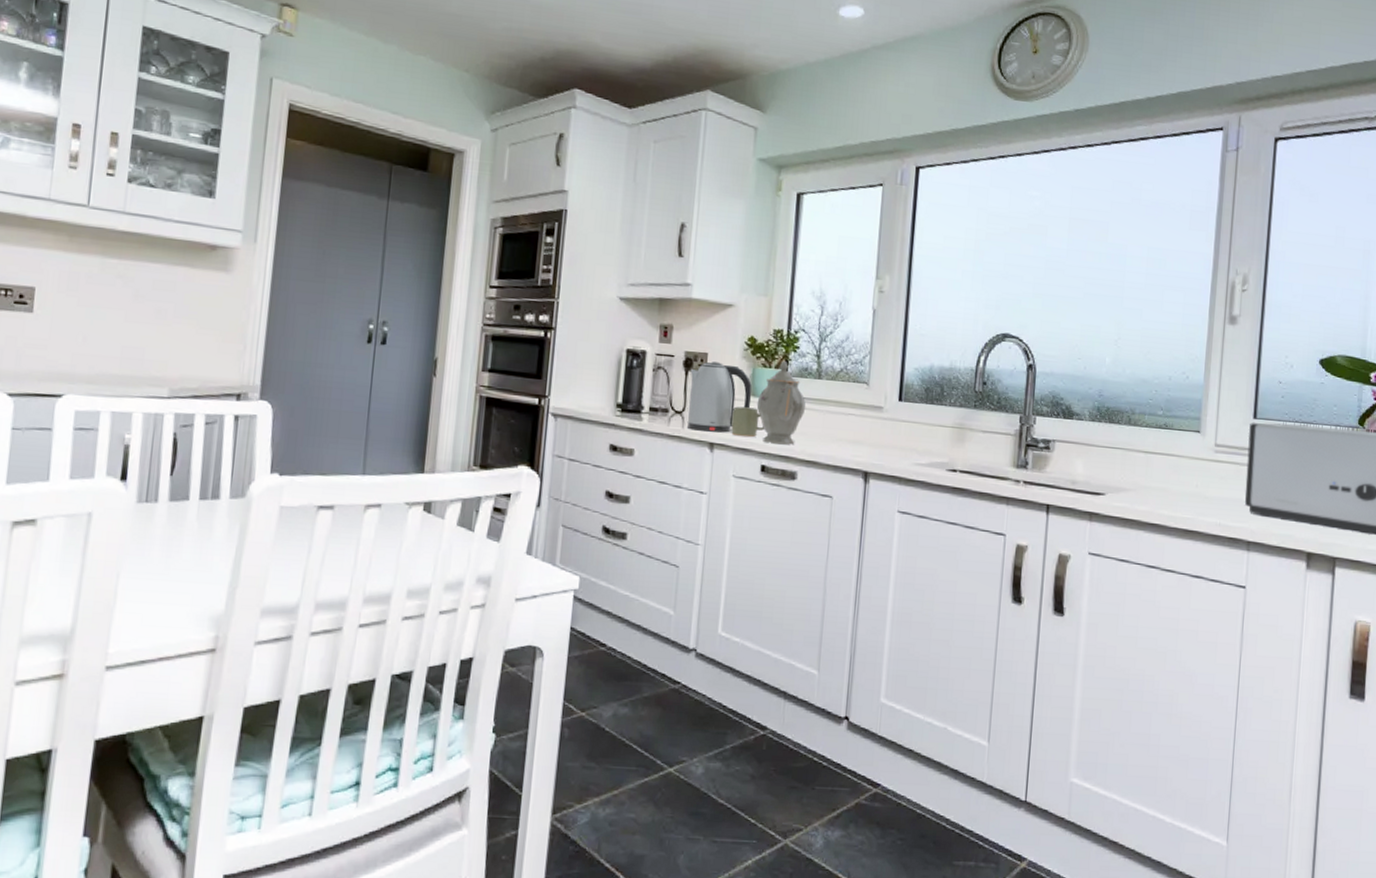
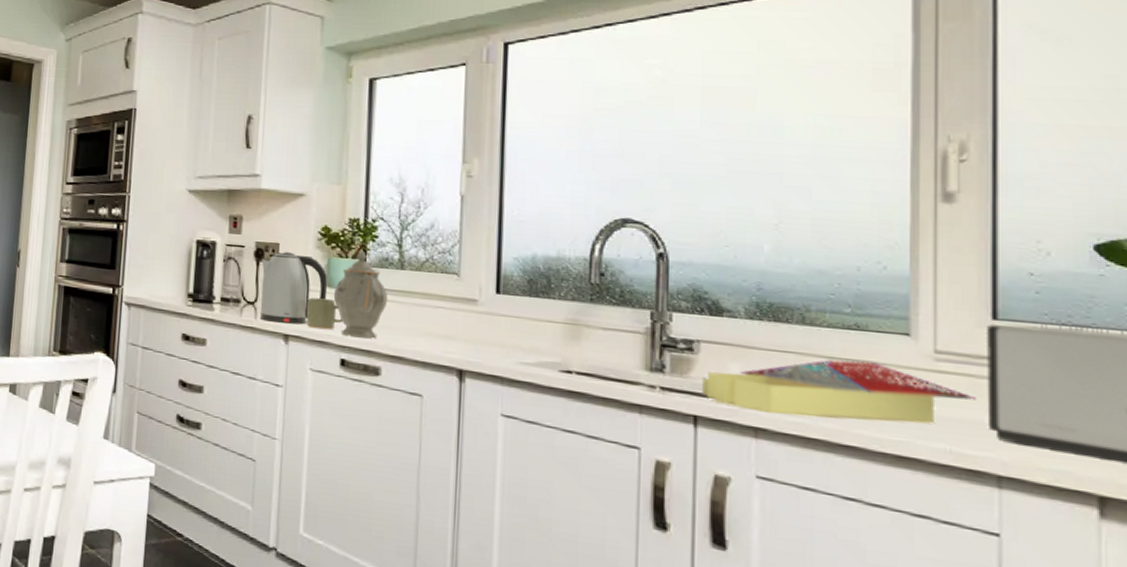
dish rack: none [1054,454,1238,502] -> present [702,359,975,423]

